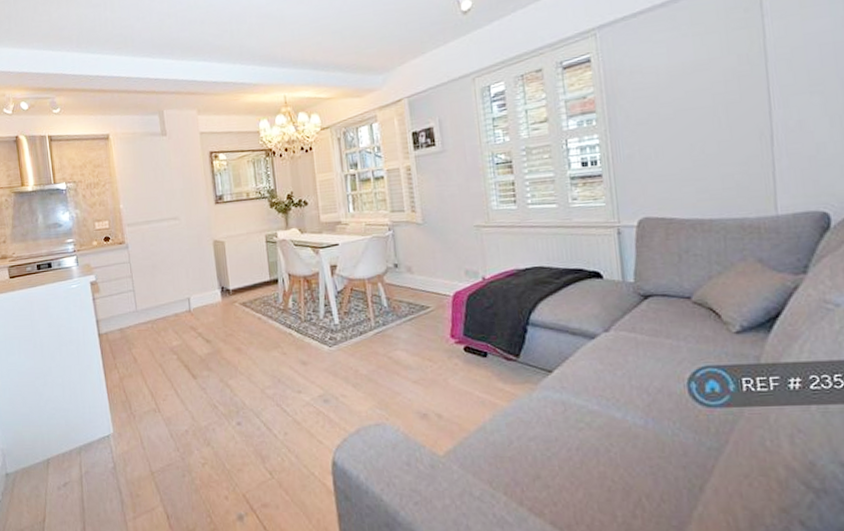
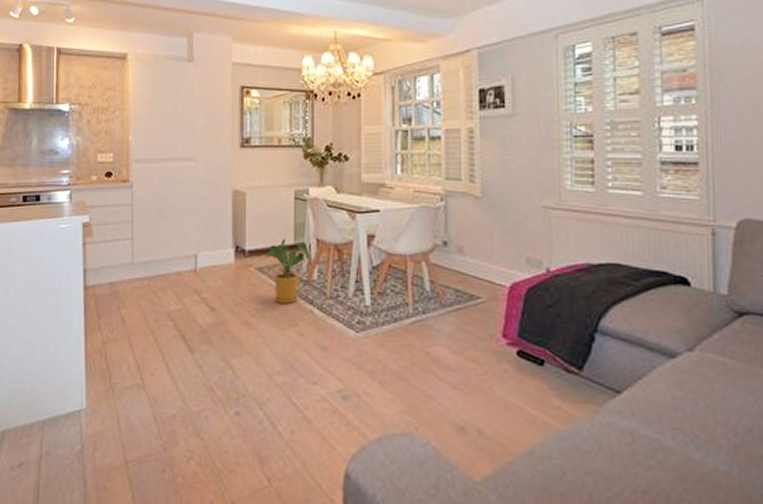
house plant: none [246,277,285,330] -> present [265,239,310,304]

